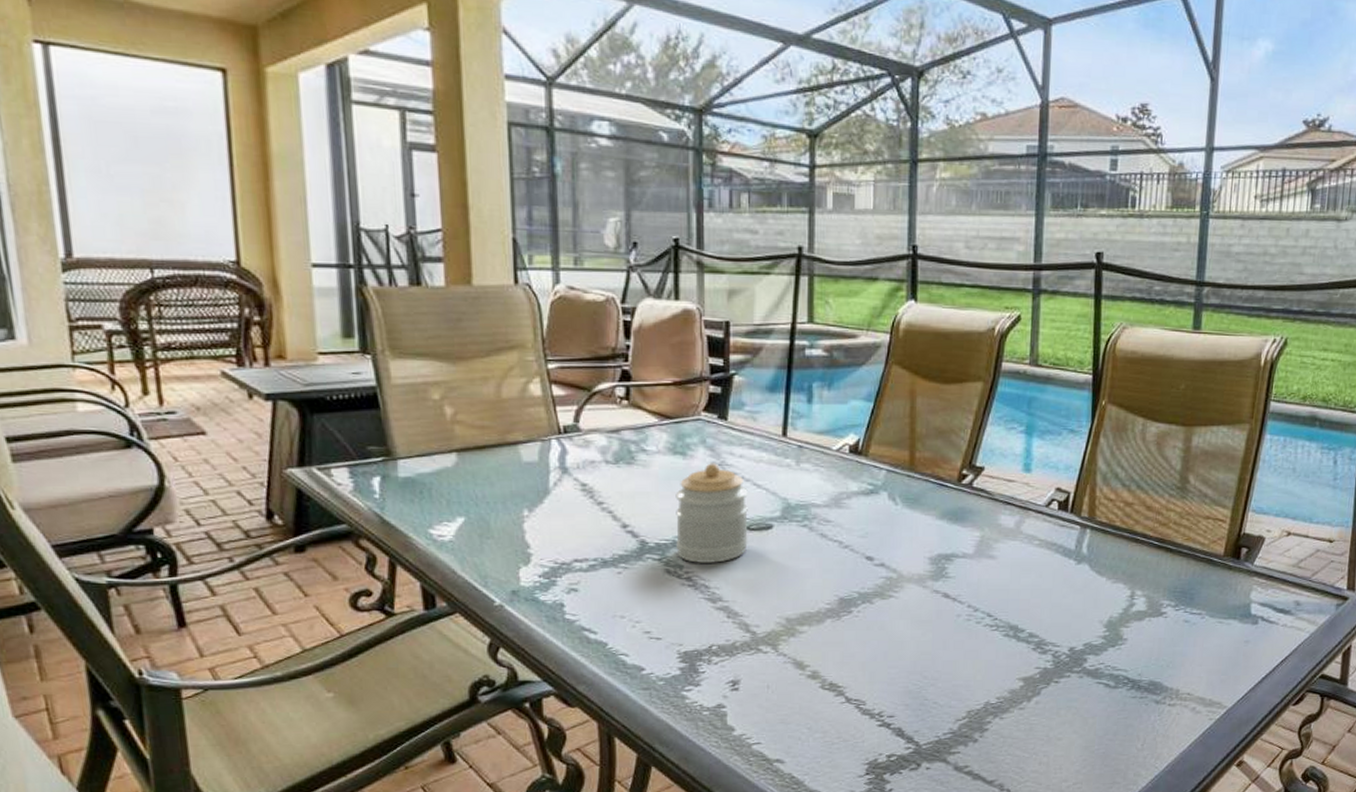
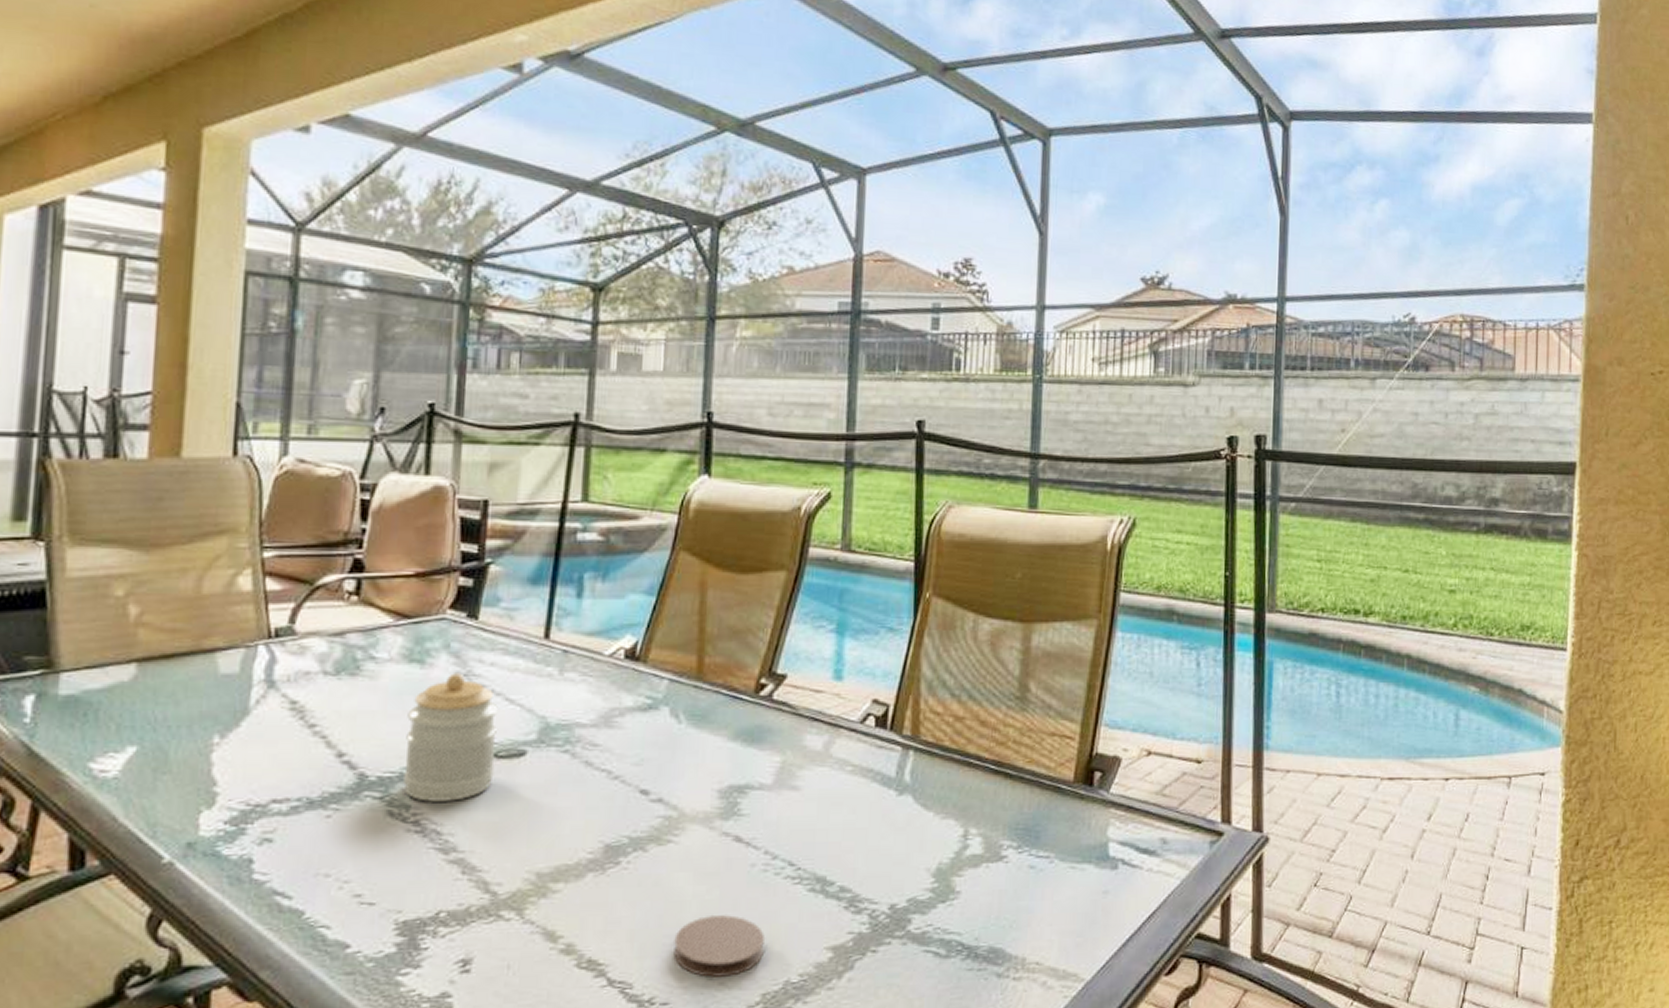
coaster: none [897,652,970,698] -> present [673,914,766,977]

